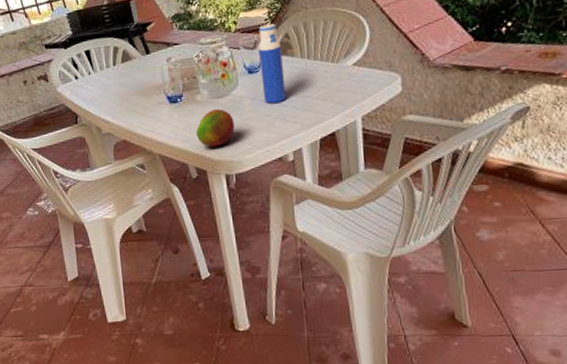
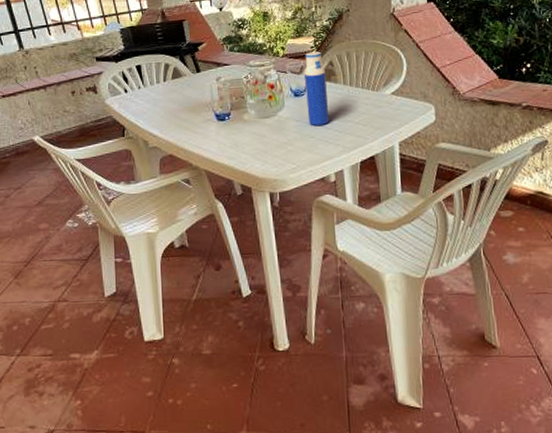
fruit: present [196,109,235,147] -> none [242,129,280,165]

